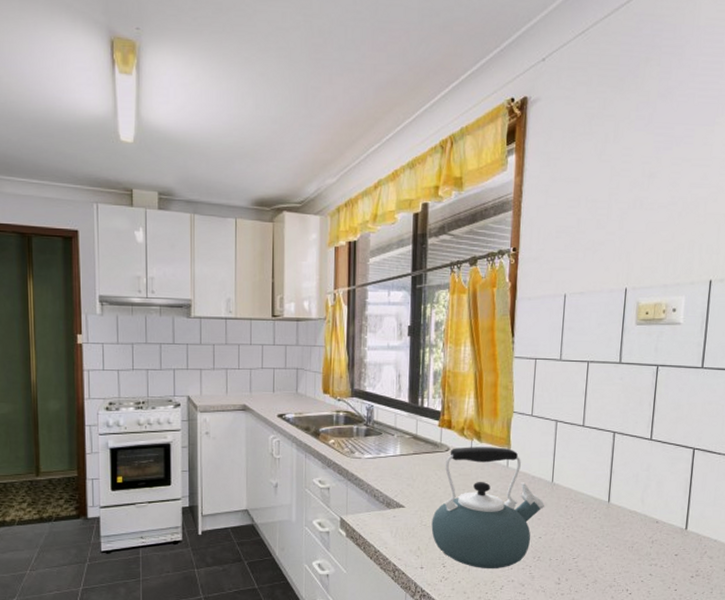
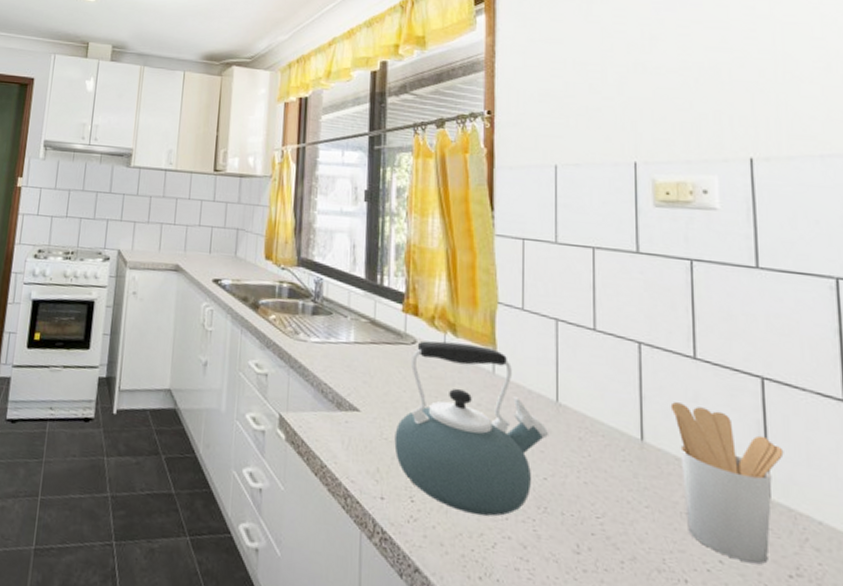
utensil holder: none [630,473,700,573] -> present [670,402,784,565]

